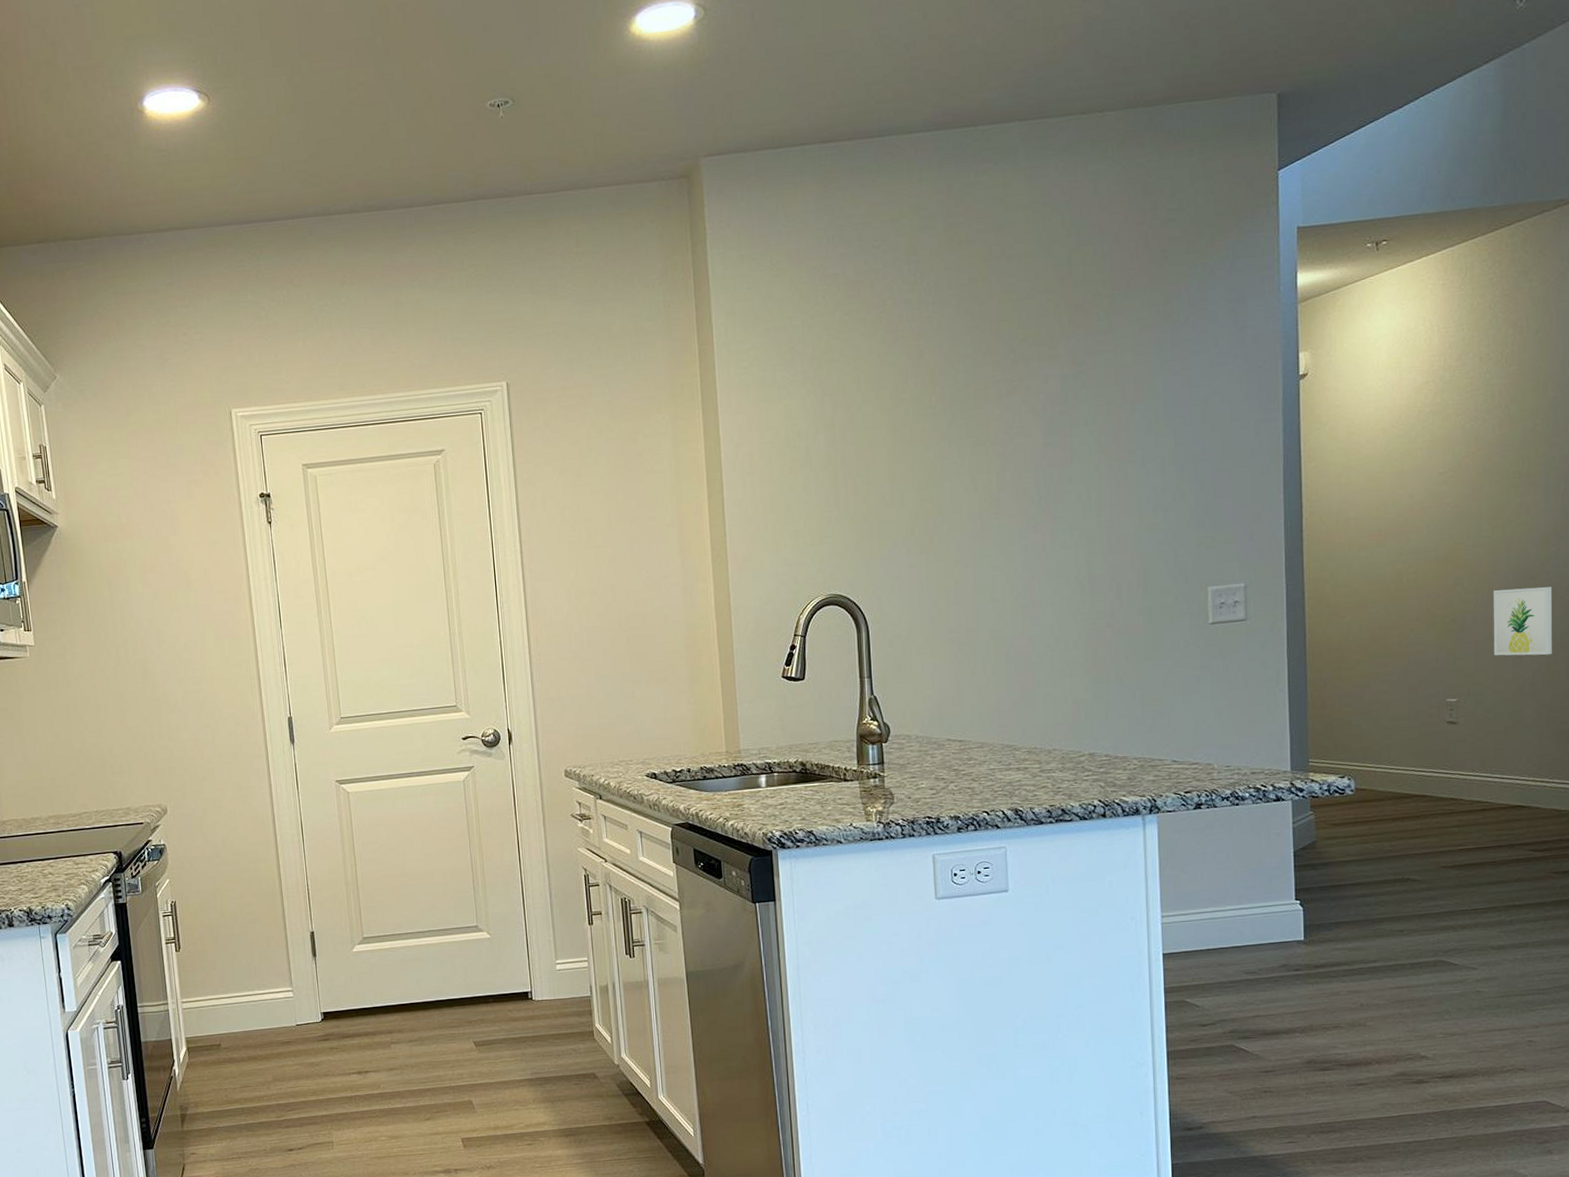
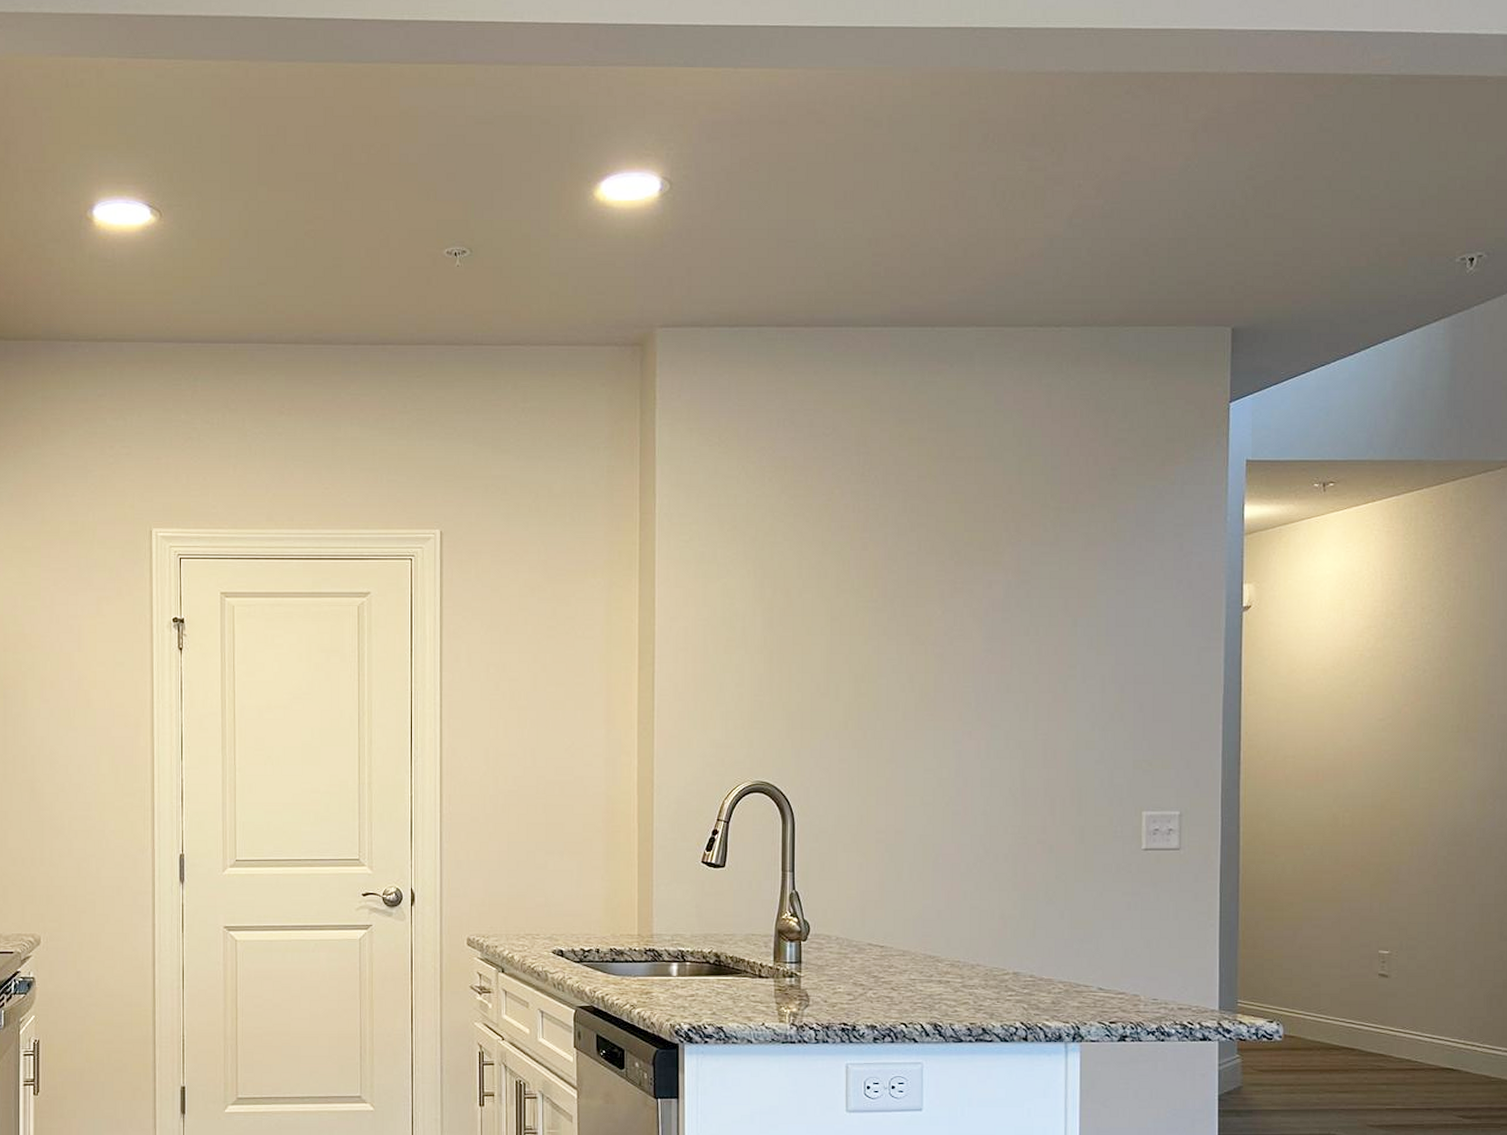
wall art: present [1493,587,1552,656] -> none [1427,844,1487,915]

